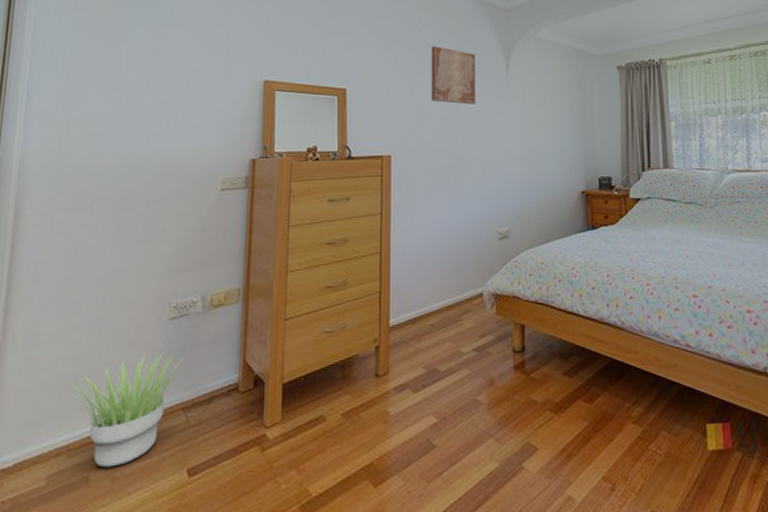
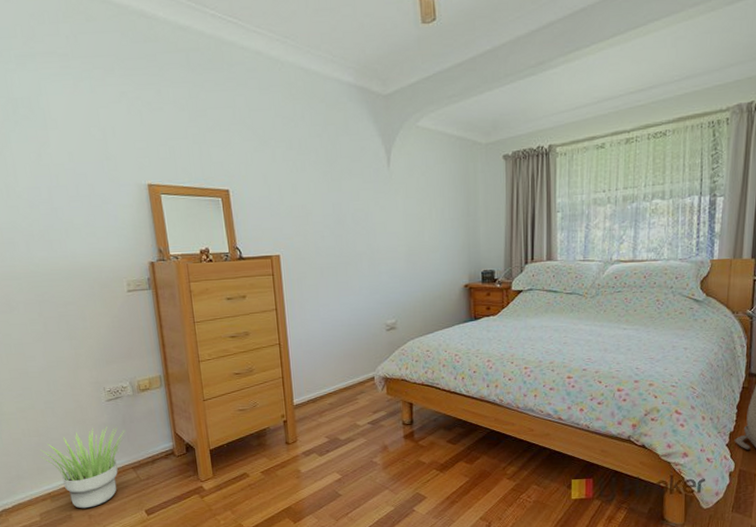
wall art: present [431,46,476,105] -> none [309,140,358,202]

